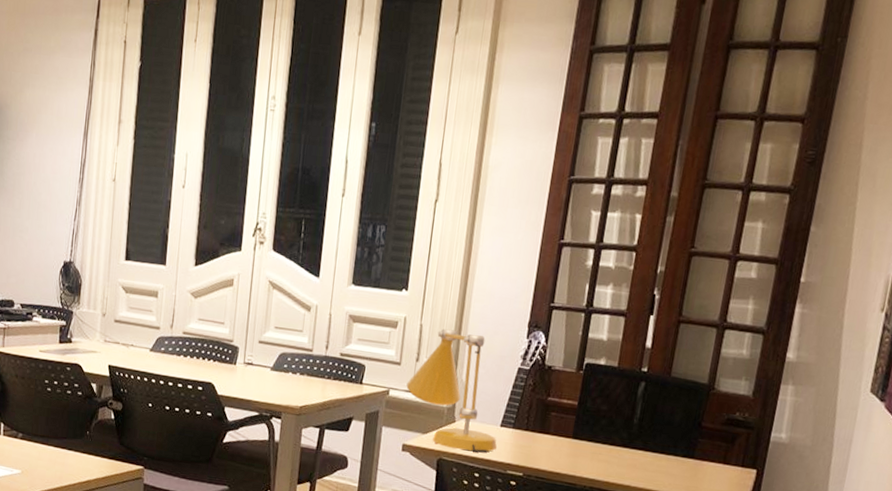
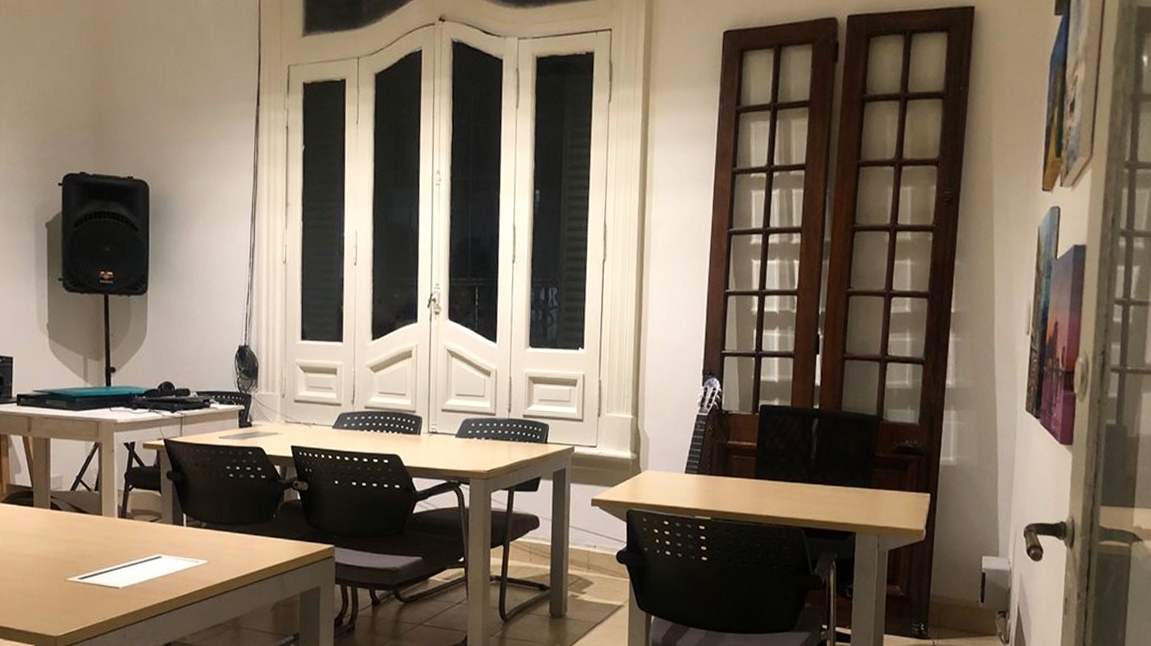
table lamp: present [406,329,498,453] -> none [590,383,684,501]

